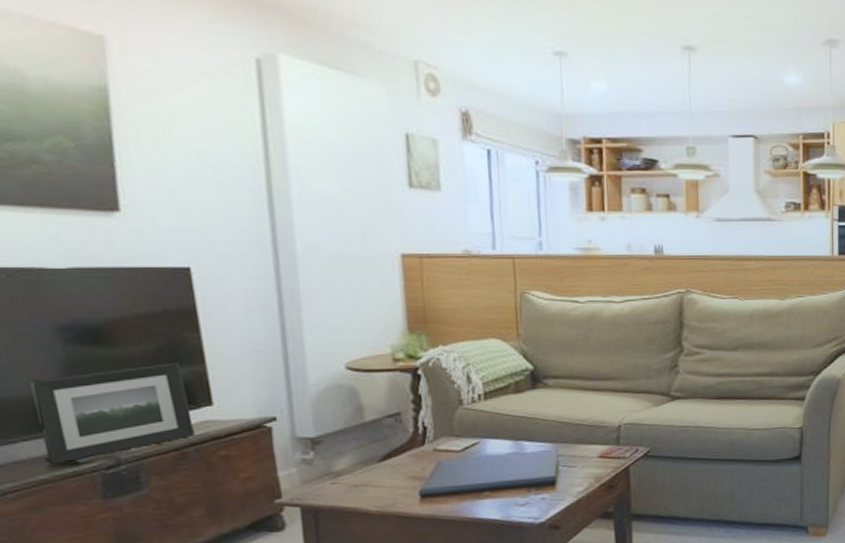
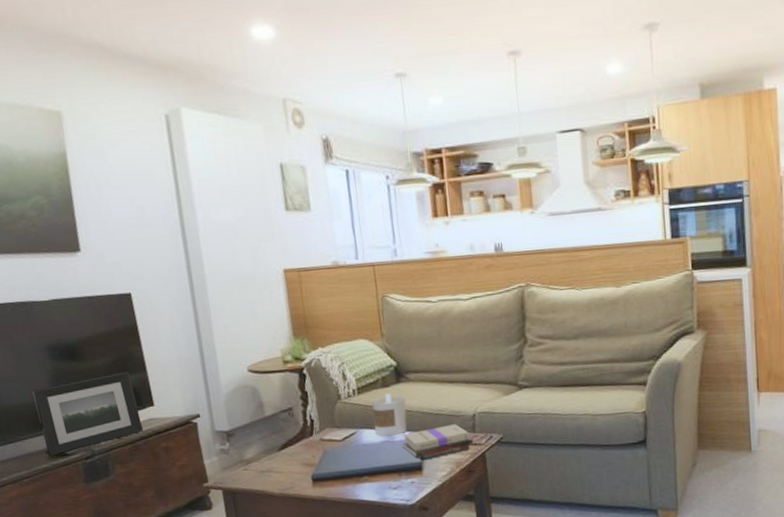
candle: none [500,400,542,448] -> present [371,393,408,437]
books: none [534,435,617,475] -> present [402,424,474,461]

